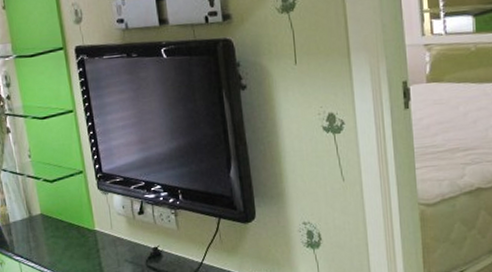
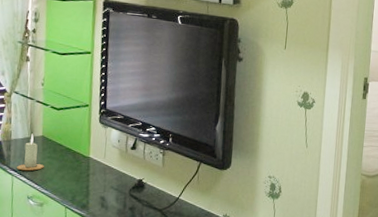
candle: none [22,213,50,256] -> present [17,133,44,171]

